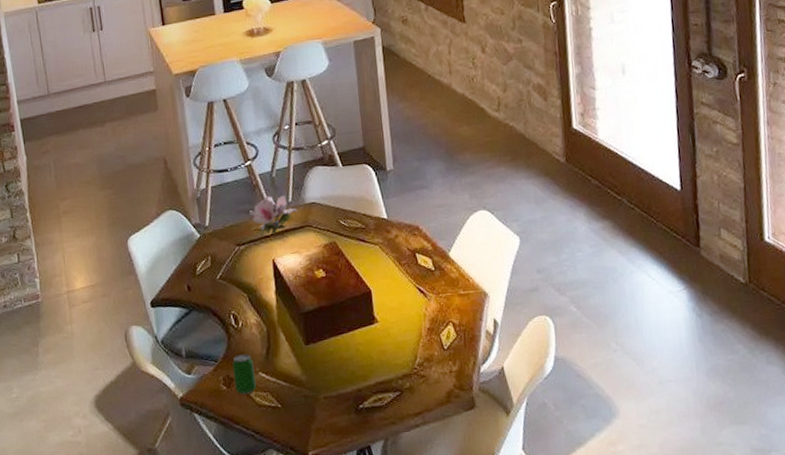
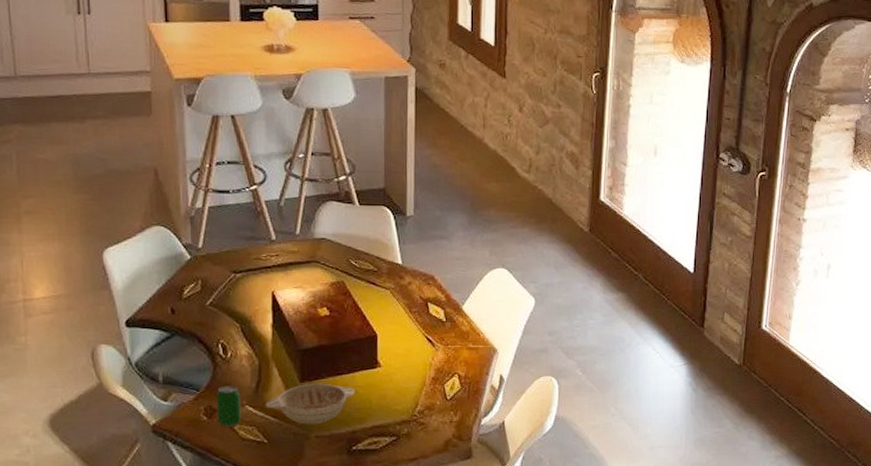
flower: present [249,195,298,239] -> none [251,224,305,270]
decorative bowl: none [276,344,356,387] -> present [265,383,355,425]

